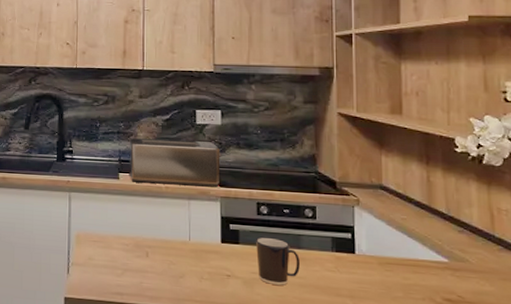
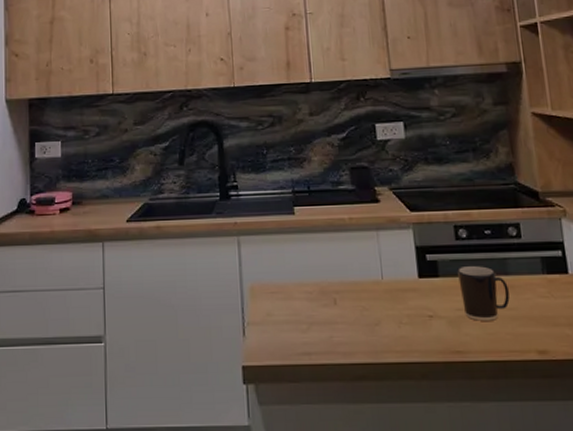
toaster: present [129,138,222,188] -> none [302,160,412,216]

